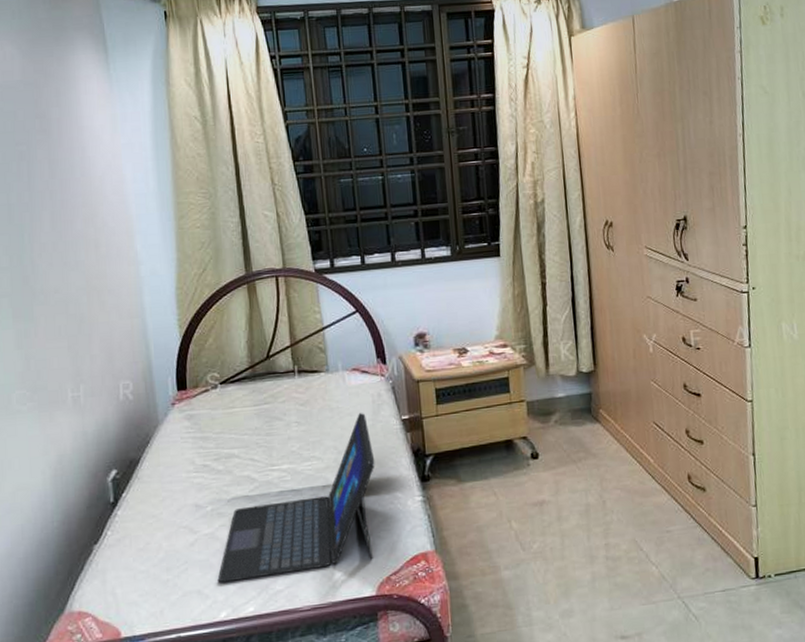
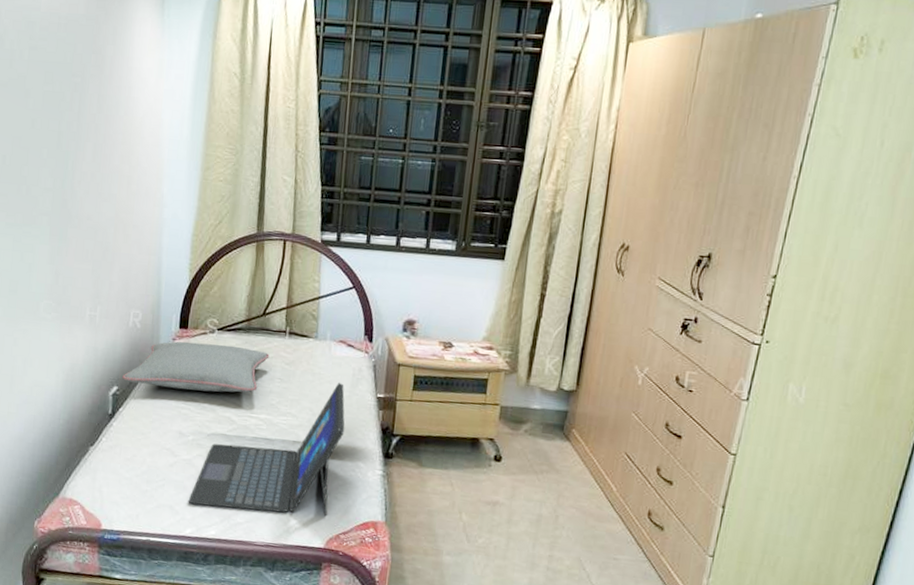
pillow: none [120,397,281,462] -> present [122,341,270,393]

